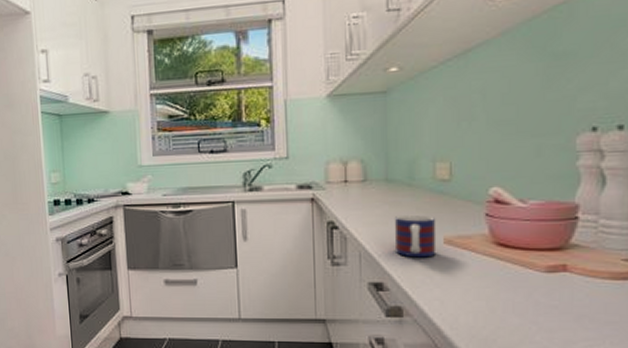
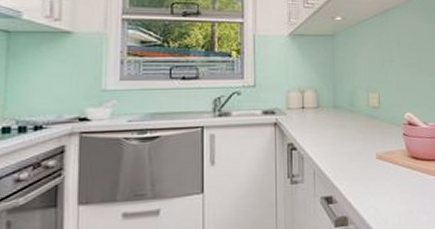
mug: present [394,214,437,258] -> none [340,135,371,172]

